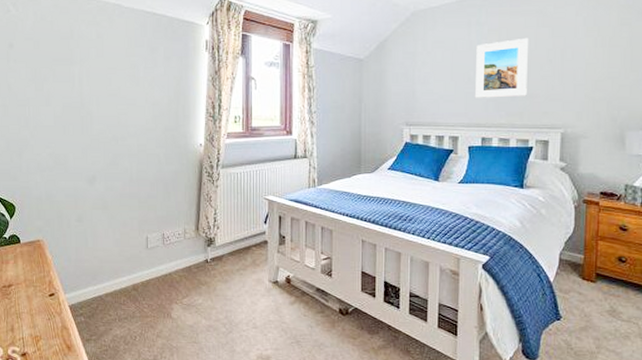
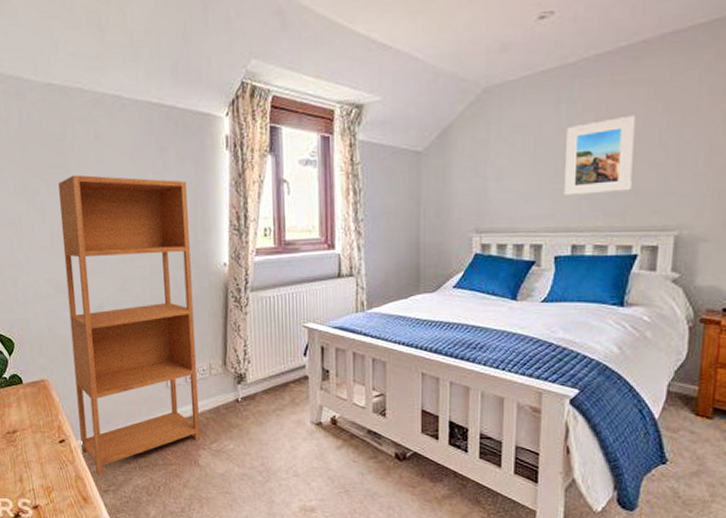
bookcase: none [63,67,174,327] -> present [58,174,200,477]

